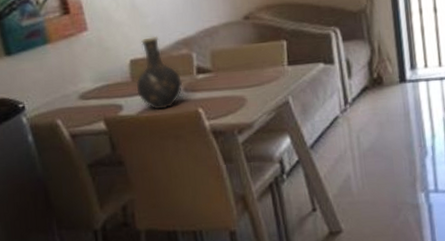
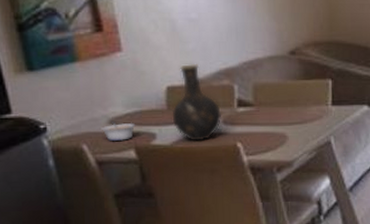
legume: none [72,96,104,115] -> present [101,121,136,141]

